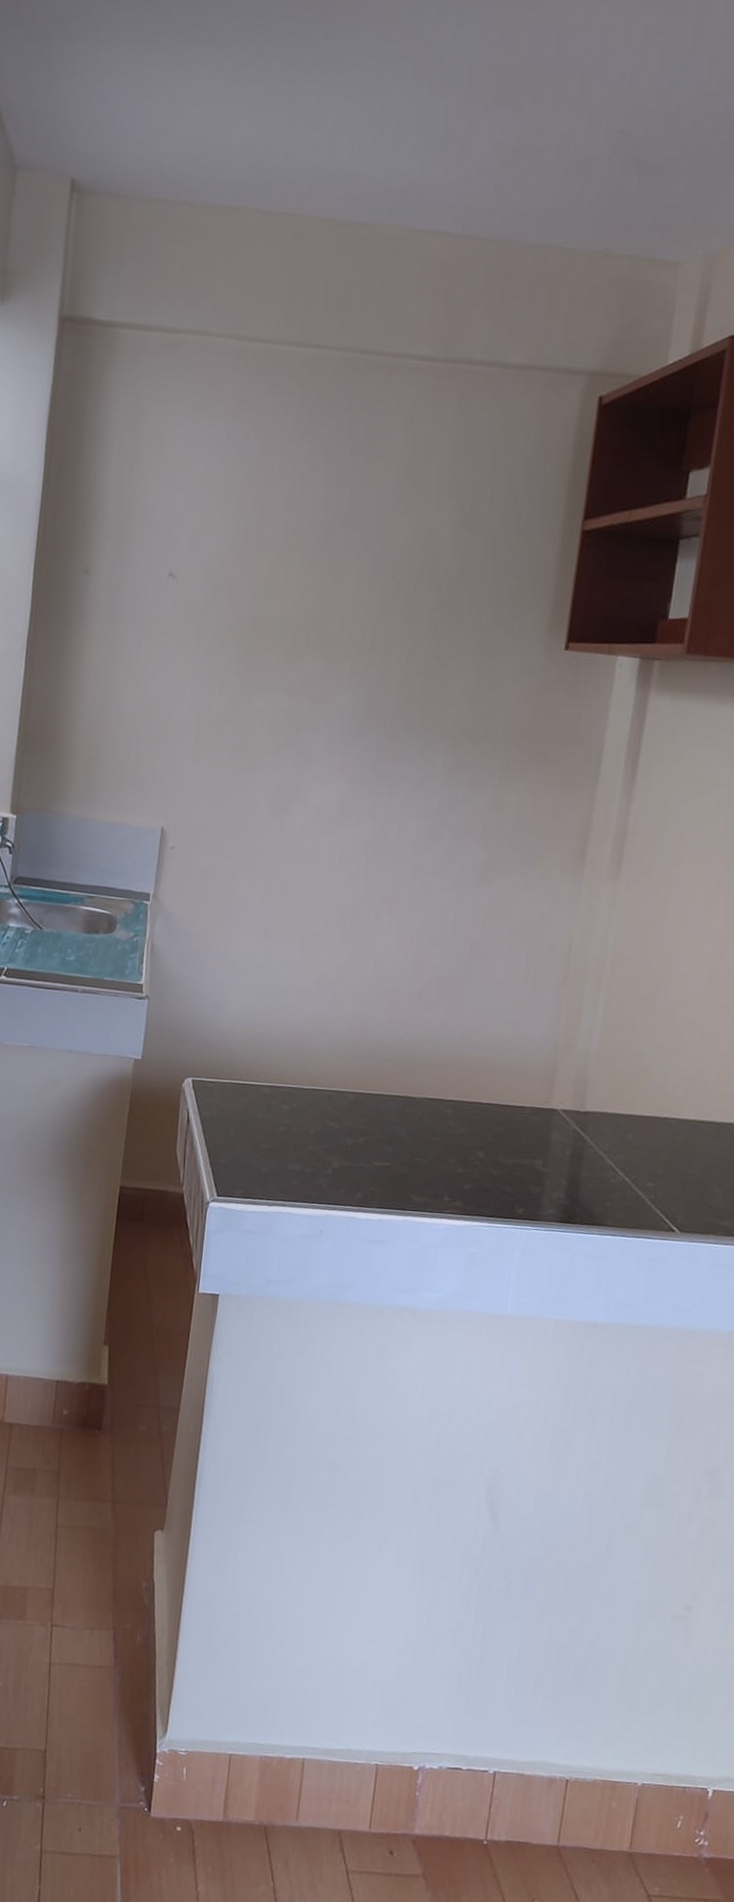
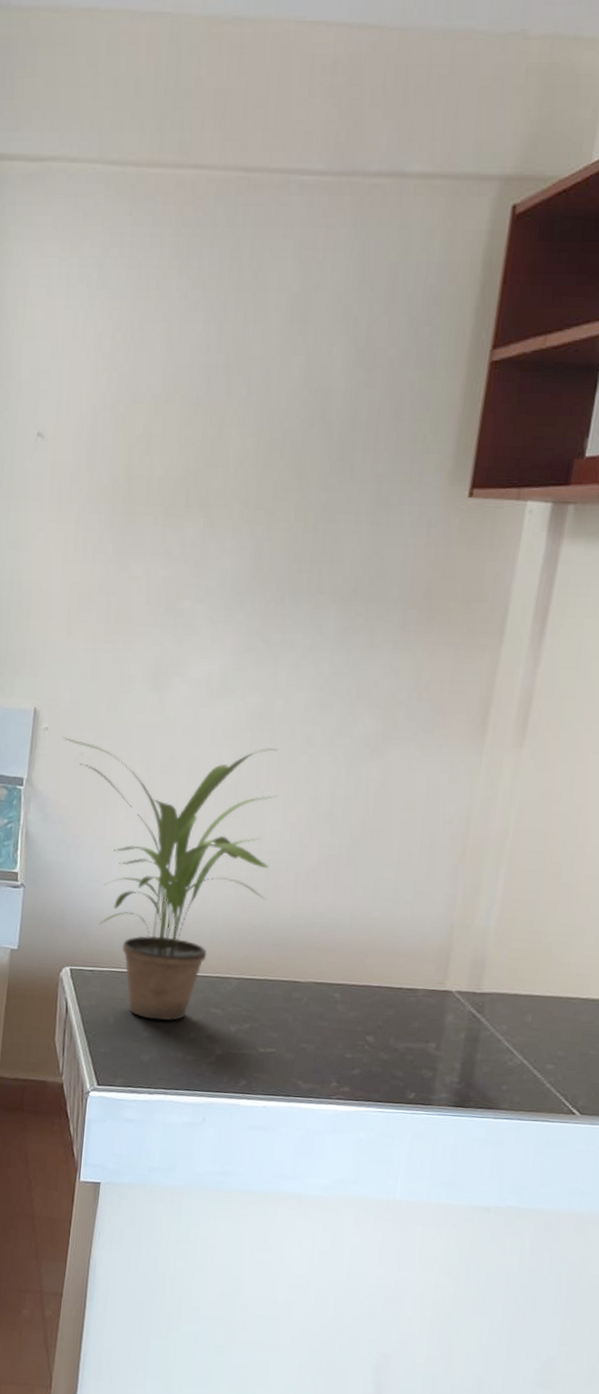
potted plant: none [188,856,392,1134] -> present [63,737,278,1021]

